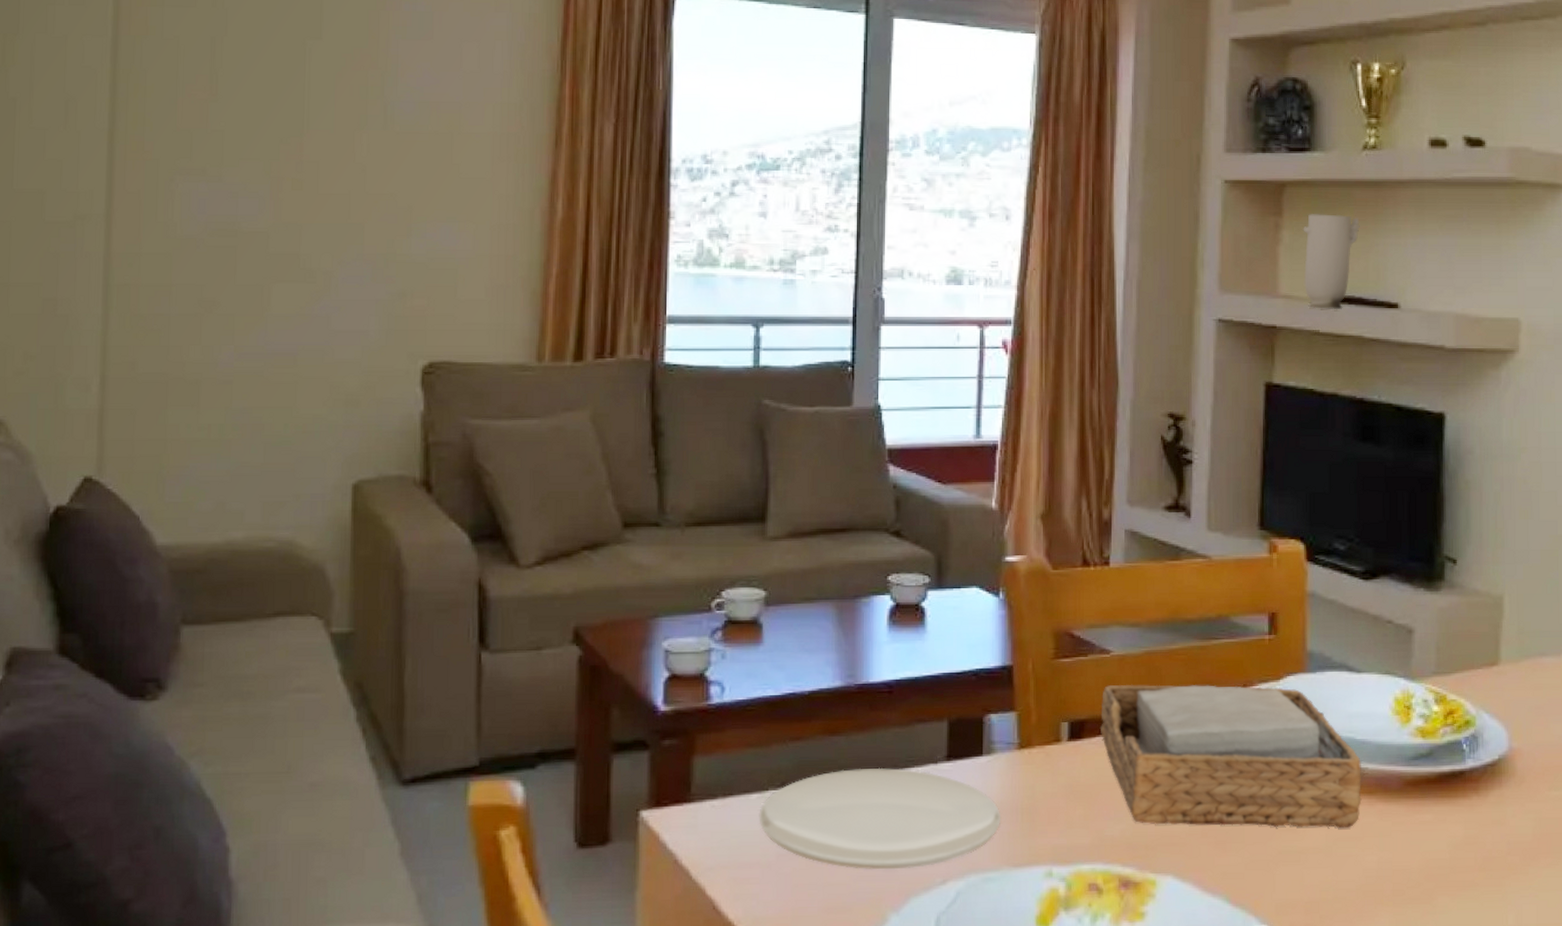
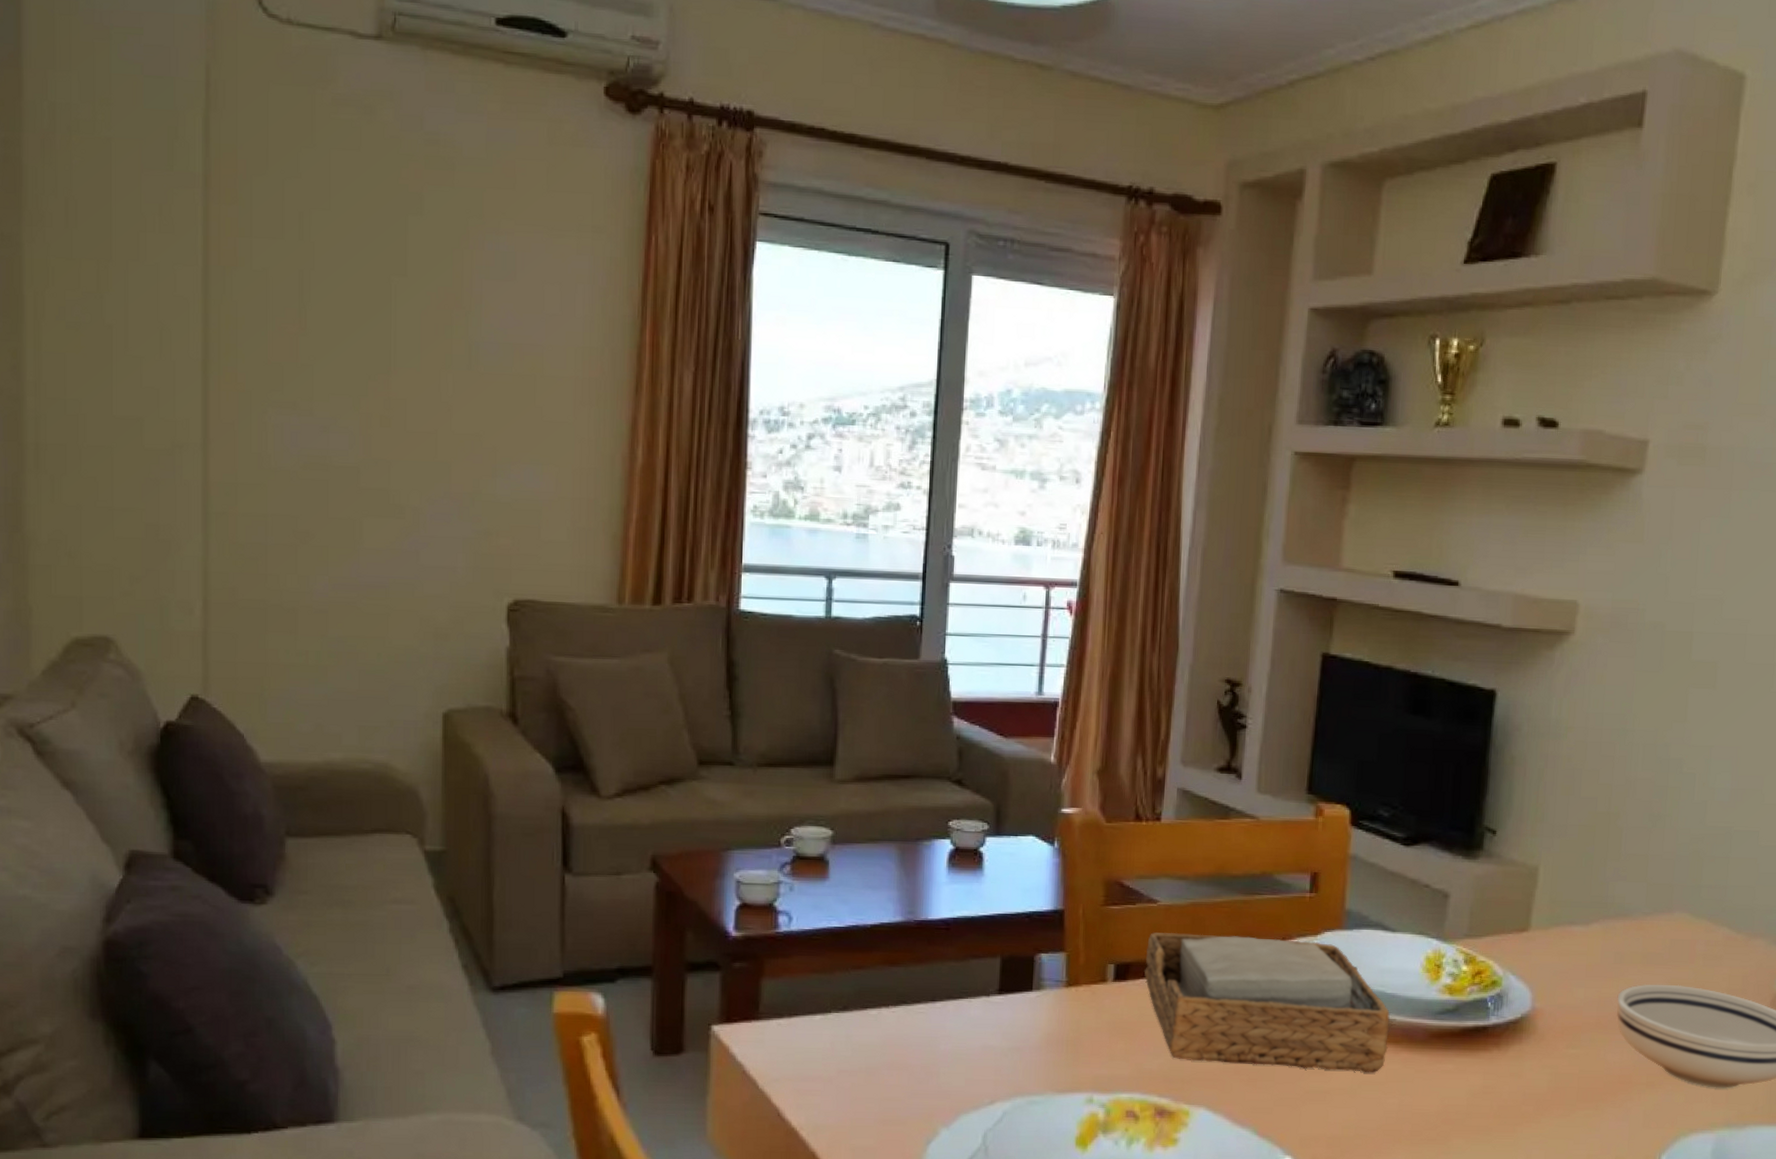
plate: present [759,767,1002,870] -> none [821,997,1048,1089]
vase: present [1303,214,1360,310] -> none [1367,489,1427,586]

